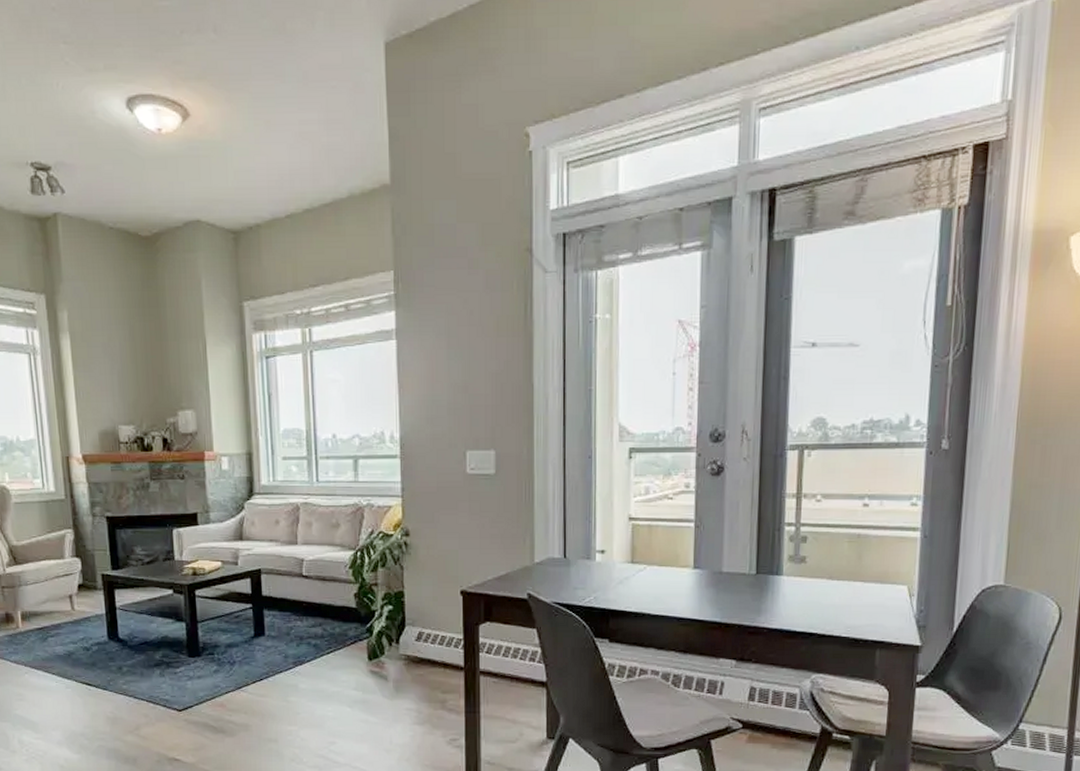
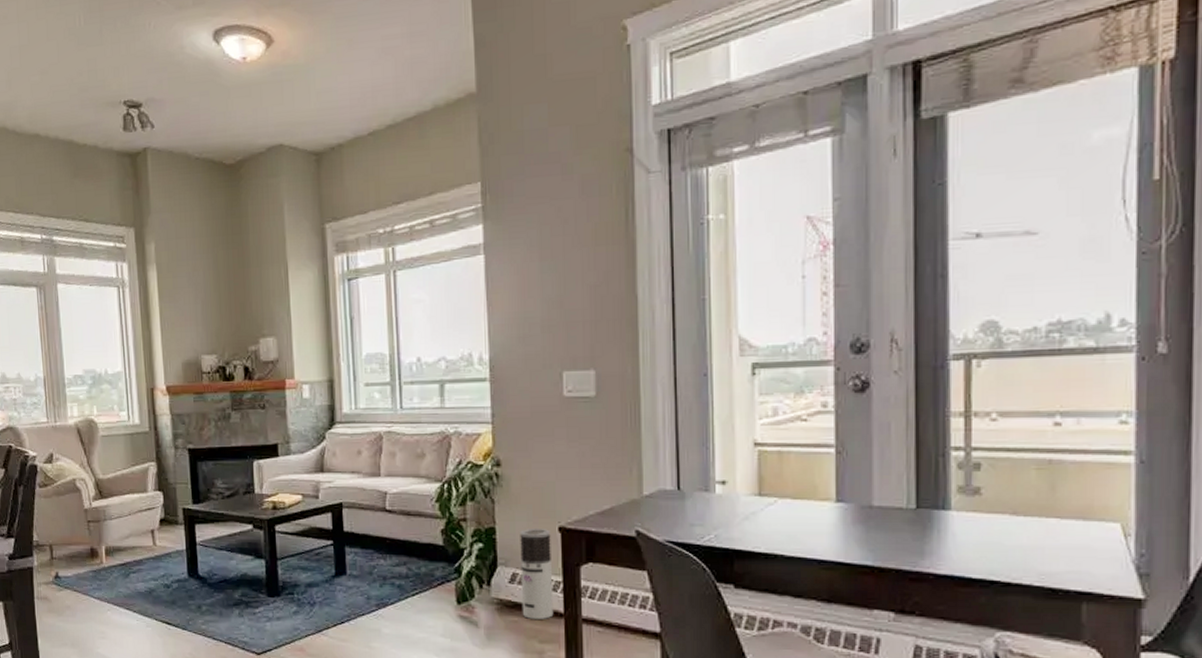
air purifier: none [426,592,455,673] -> present [520,529,554,620]

